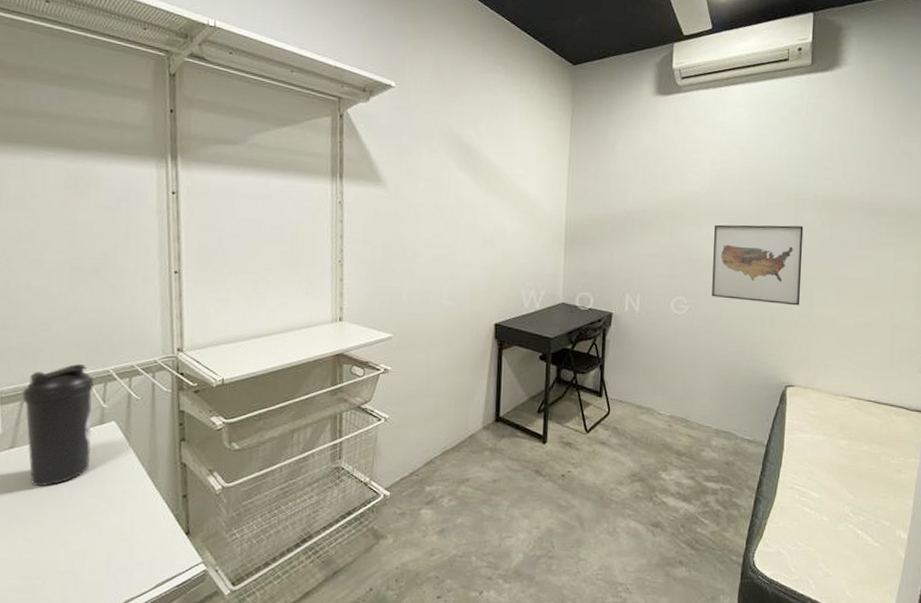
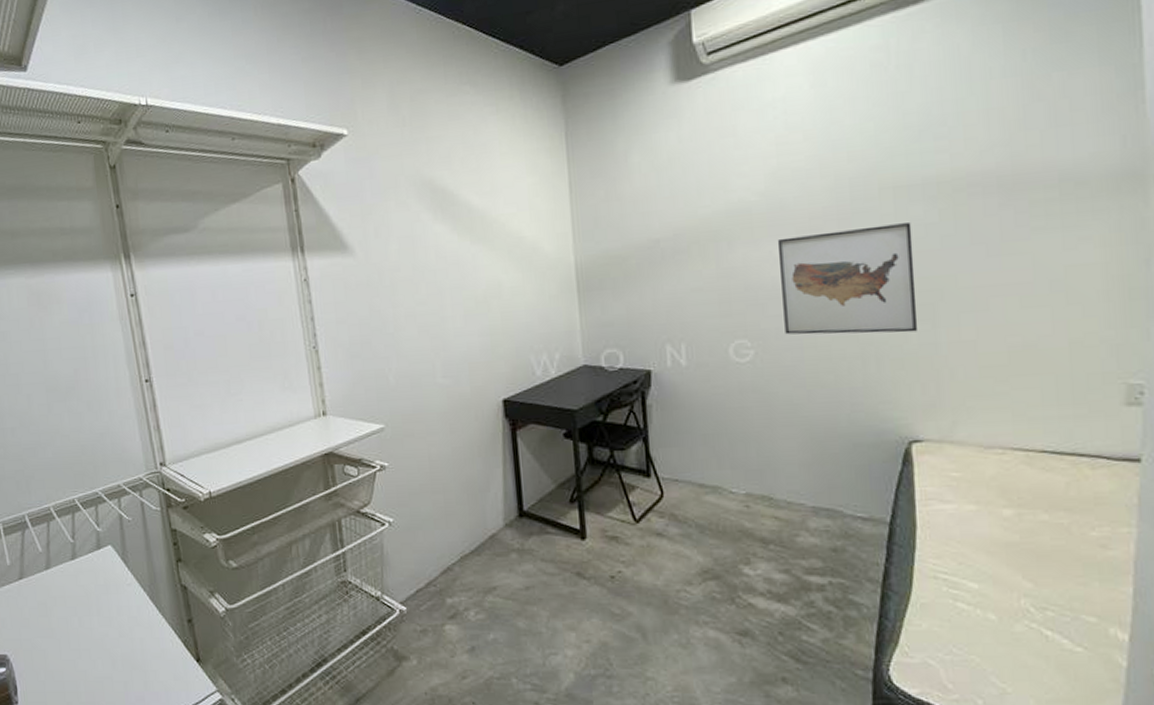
water bottle: present [22,364,94,486] -> none [22,488,94,616]

